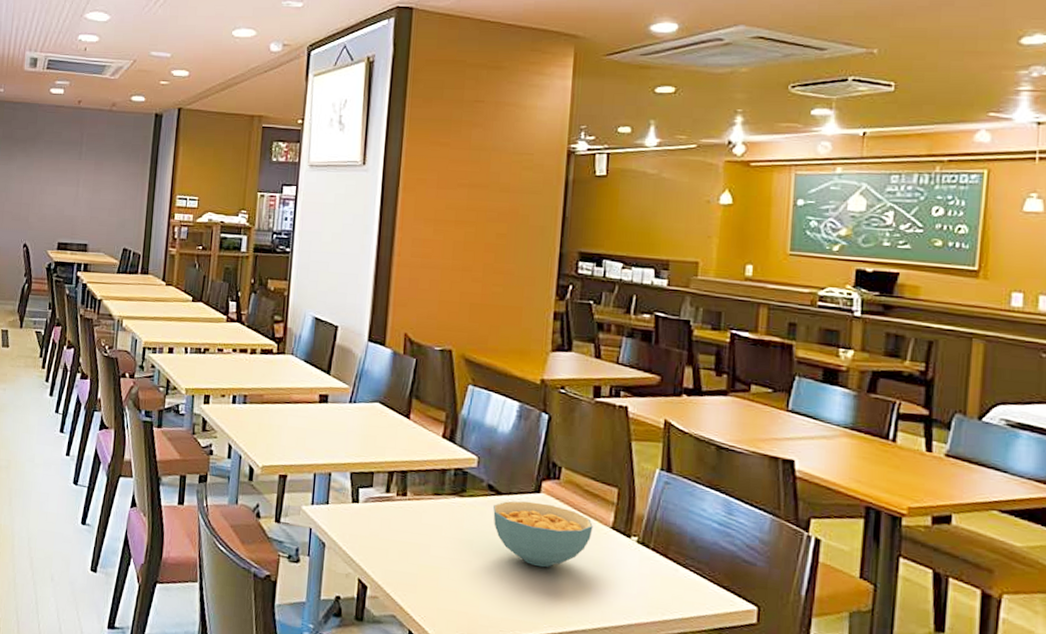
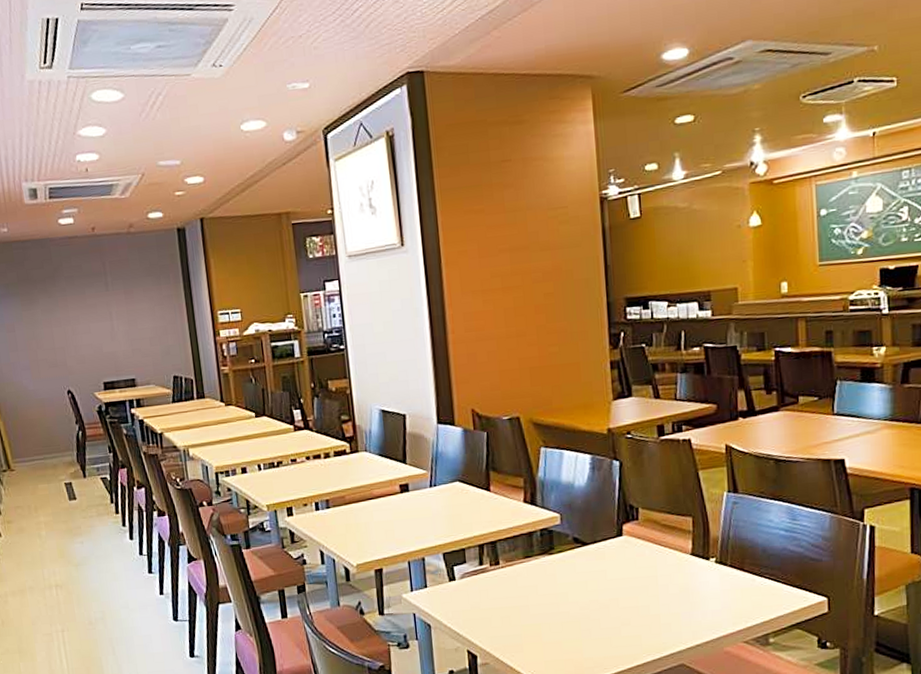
cereal bowl: present [493,501,593,568] -> none [581,545,675,604]

